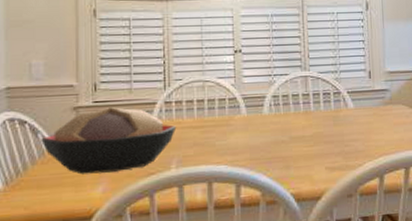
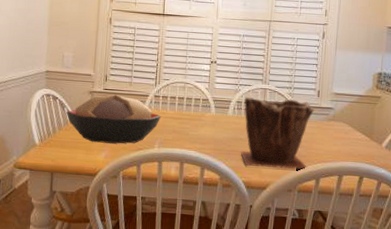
plant pot: none [281,84,368,173] -> present [241,96,314,169]

